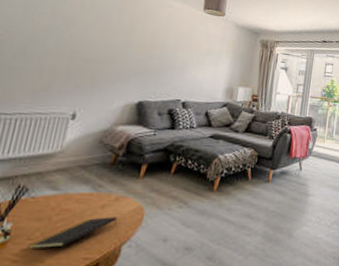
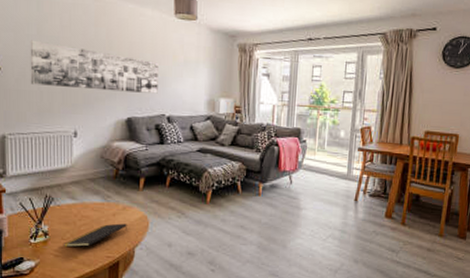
wall art: none [30,18,181,79] -> present [30,40,159,94]

